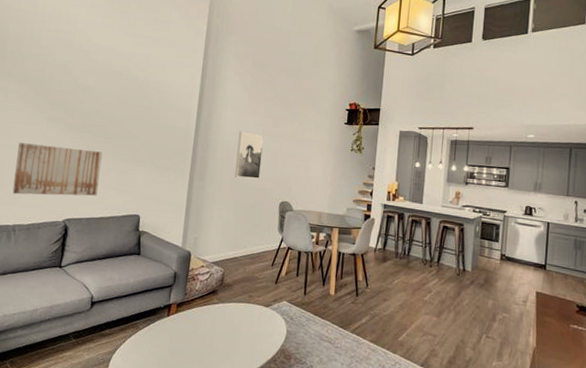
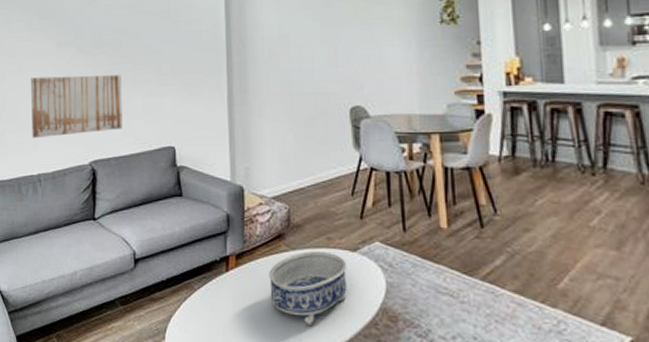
decorative bowl: none [199,304,261,360] -> present [269,250,347,325]
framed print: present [234,131,264,180] -> none [282,21,318,83]

